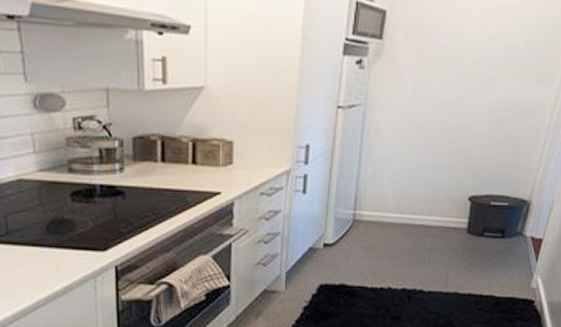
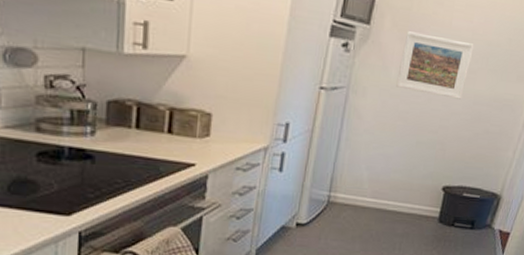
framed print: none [413,42,491,107] -> present [396,31,474,99]

